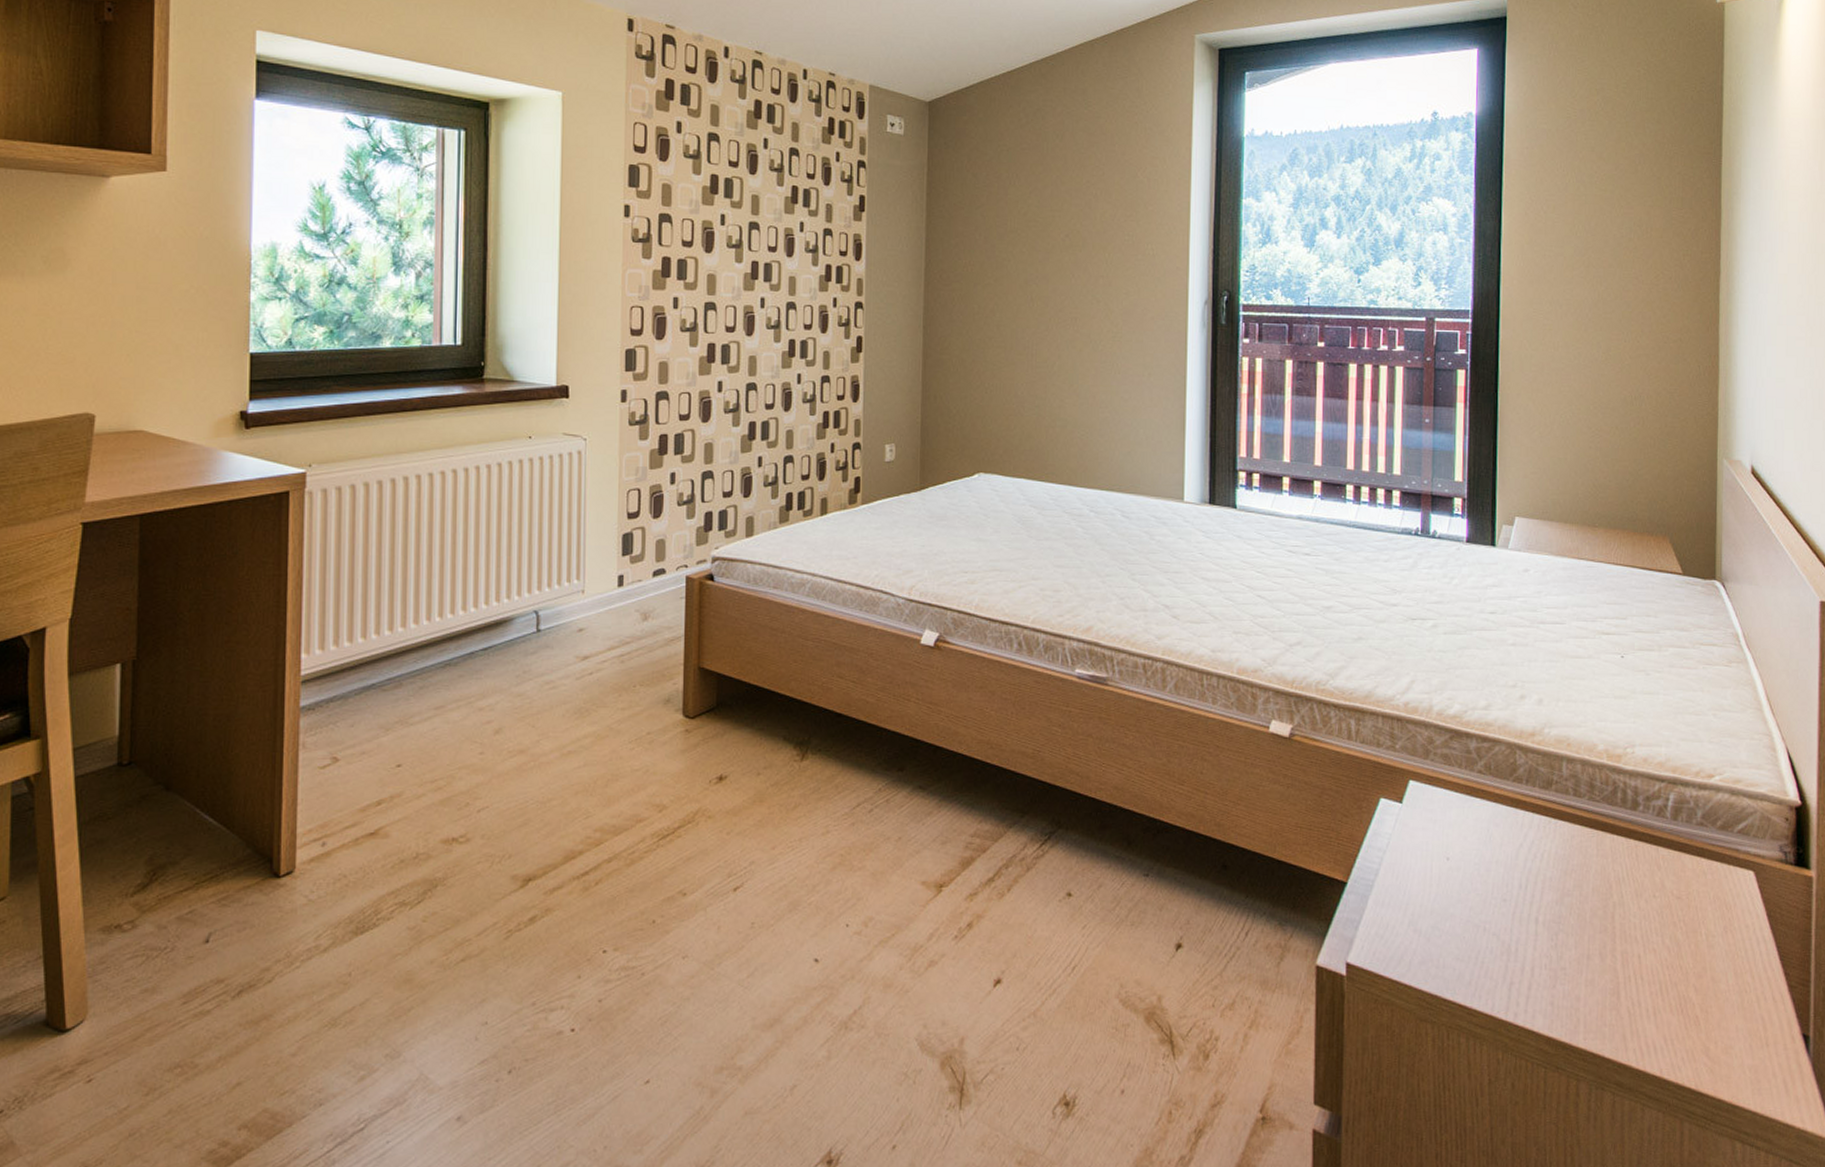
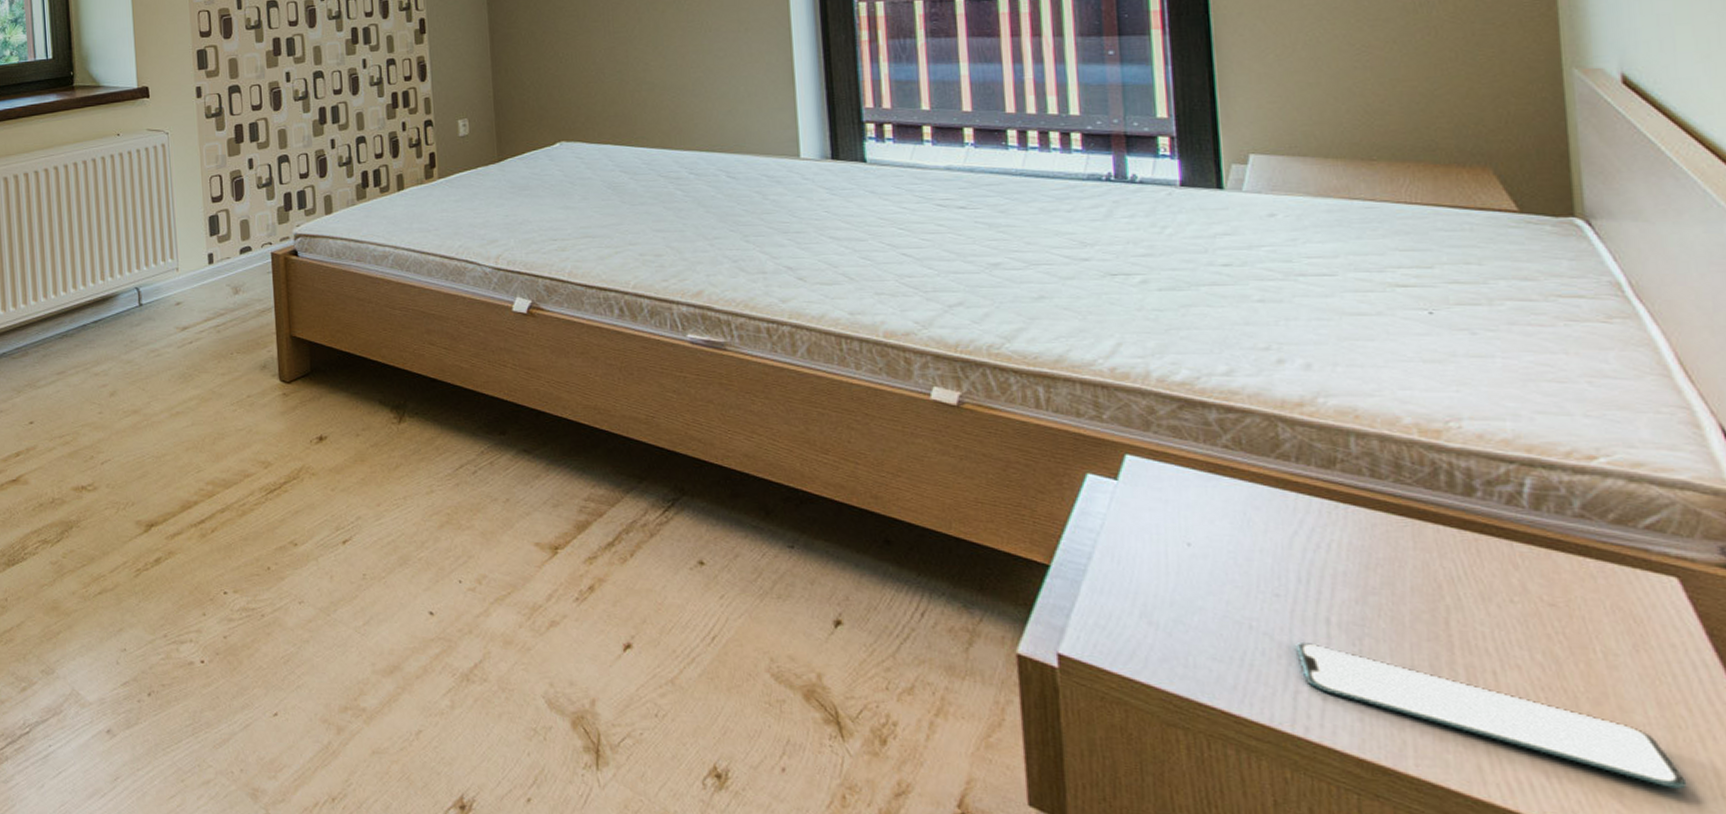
smartphone: none [1514,939,1747,1043] -> present [1296,641,1687,791]

